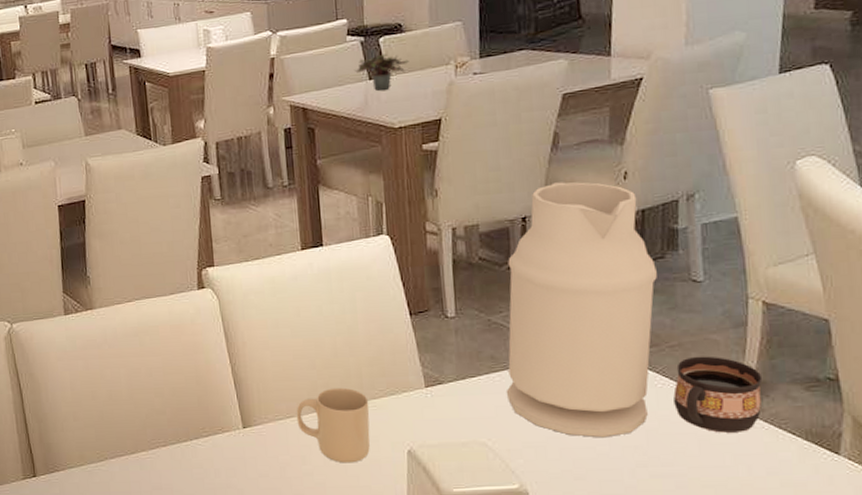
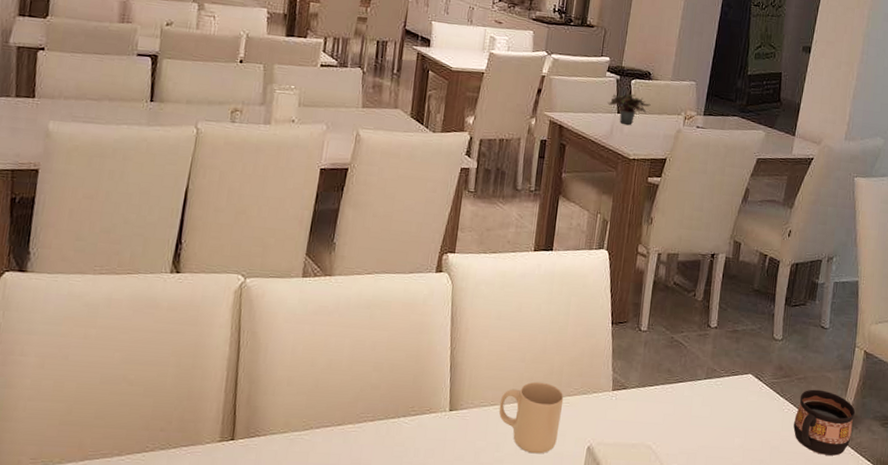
water jug: present [506,182,657,438] -> none [674,229,799,451]

